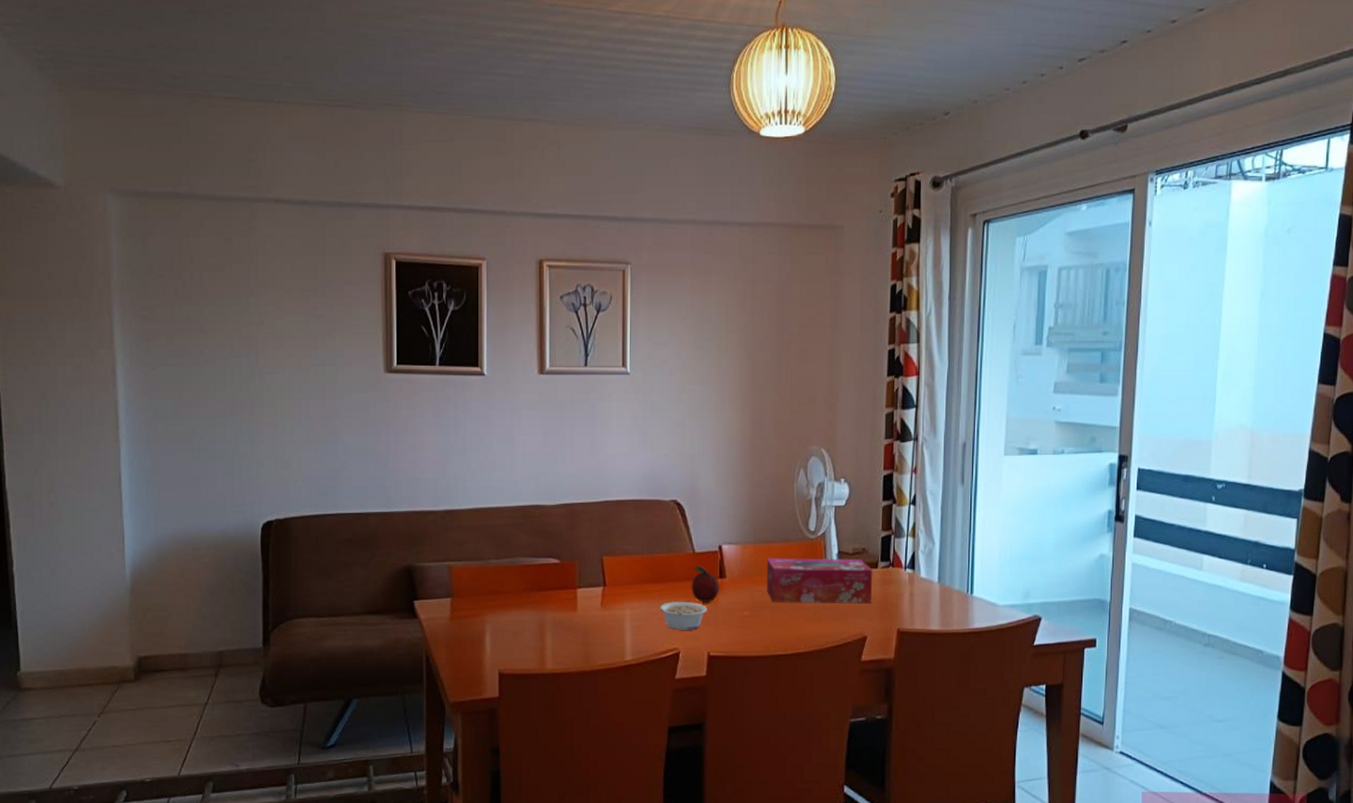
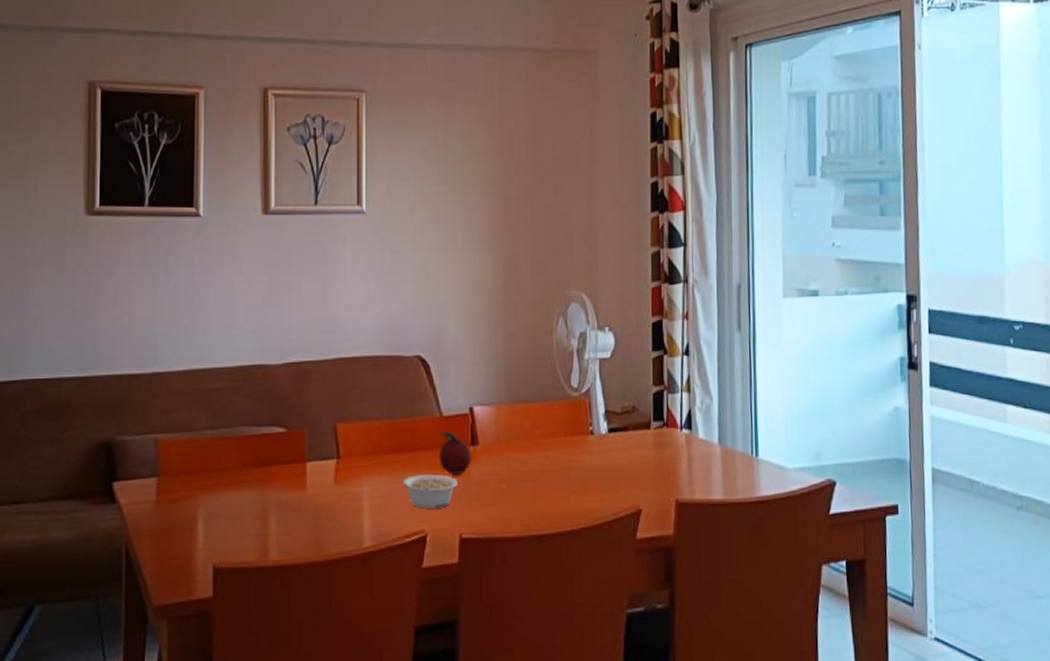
tissue box: present [766,558,873,604] -> none [524,419,646,473]

